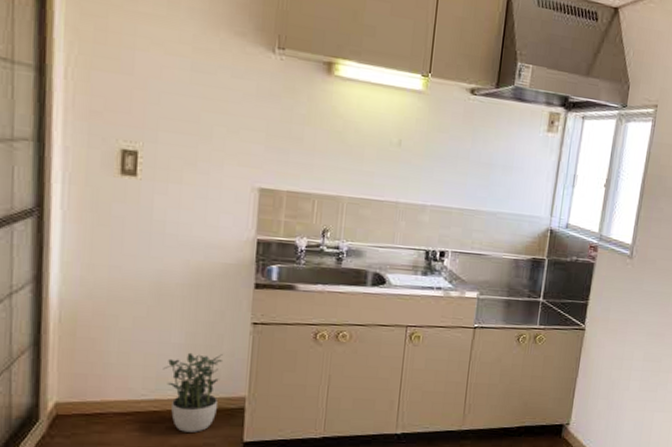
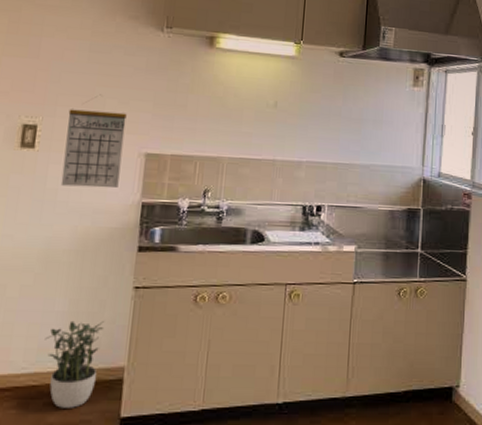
calendar: none [168,120,237,224] -> present [60,94,127,189]

